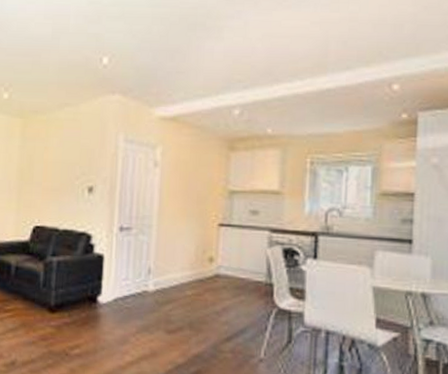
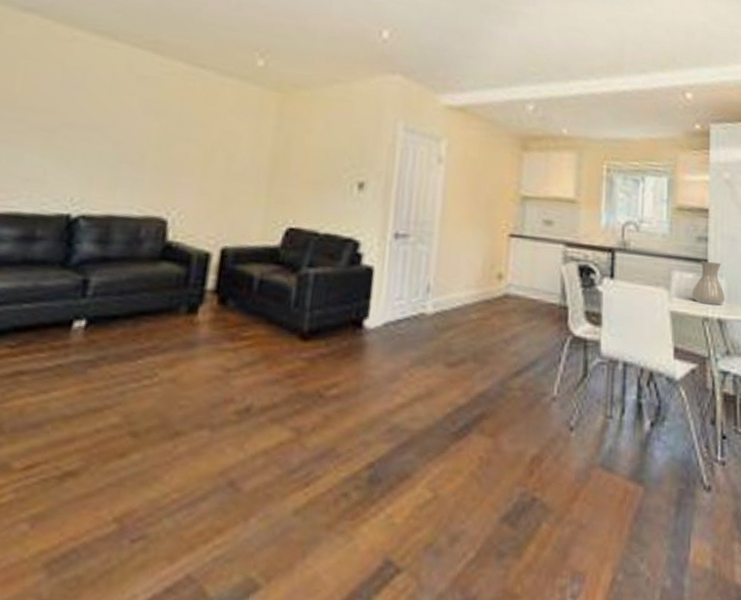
vase: none [396,240,430,282] -> present [692,260,725,306]

